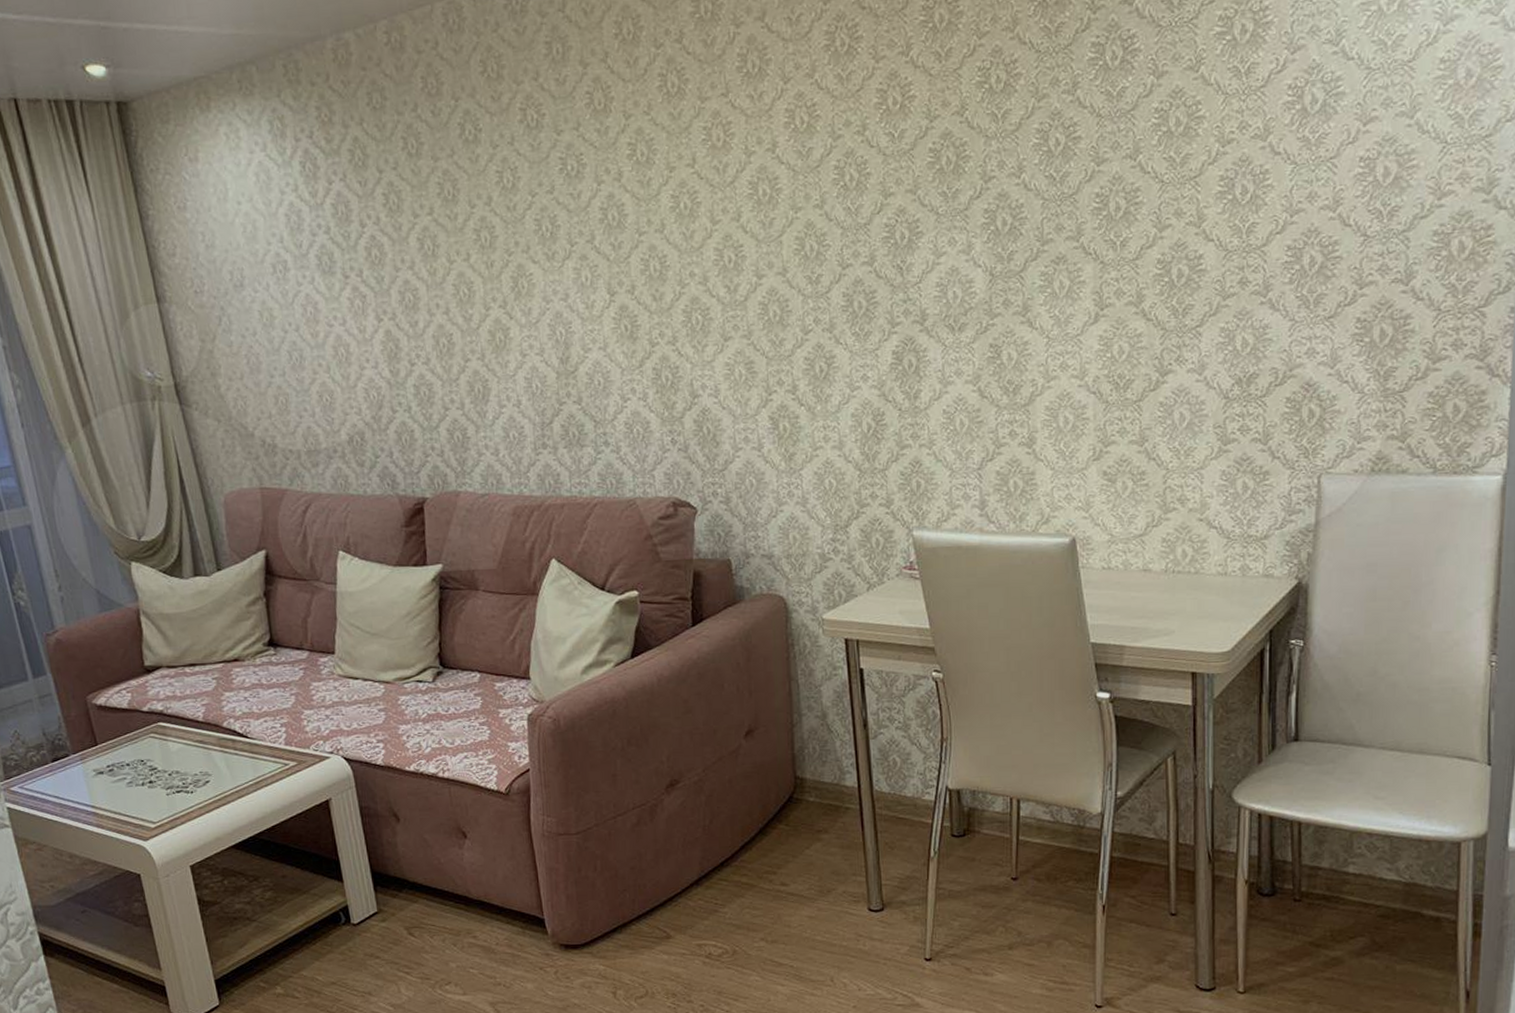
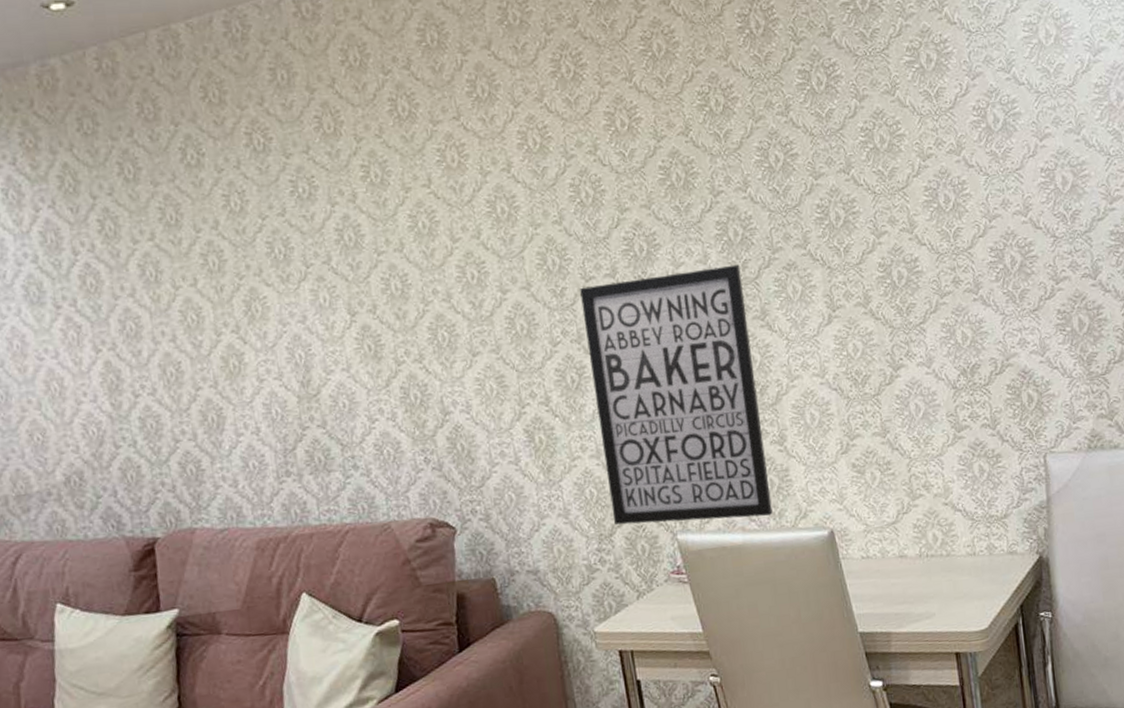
wall art: none [836,256,1013,519] -> present [580,264,773,525]

